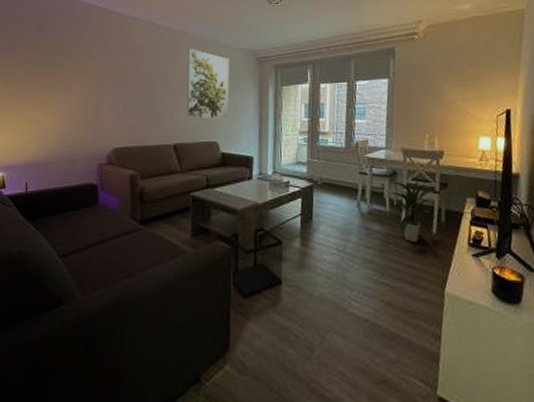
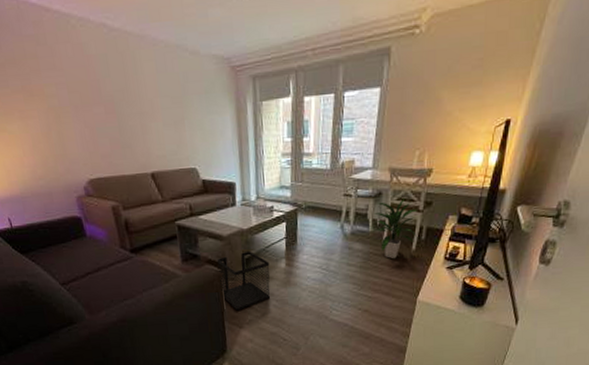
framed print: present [187,48,229,119] -> none [150,57,205,143]

